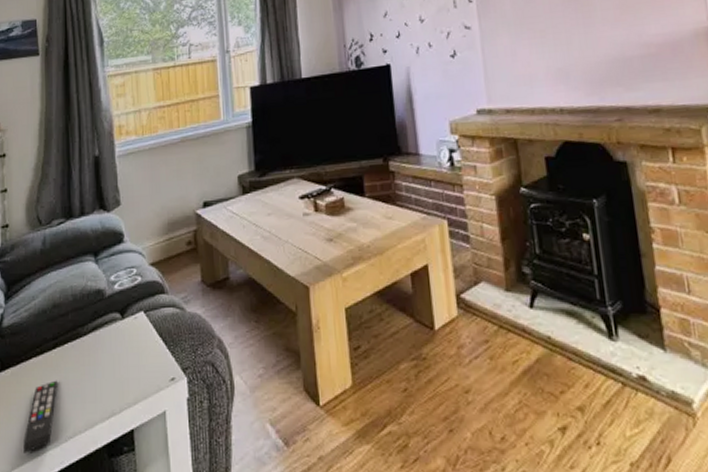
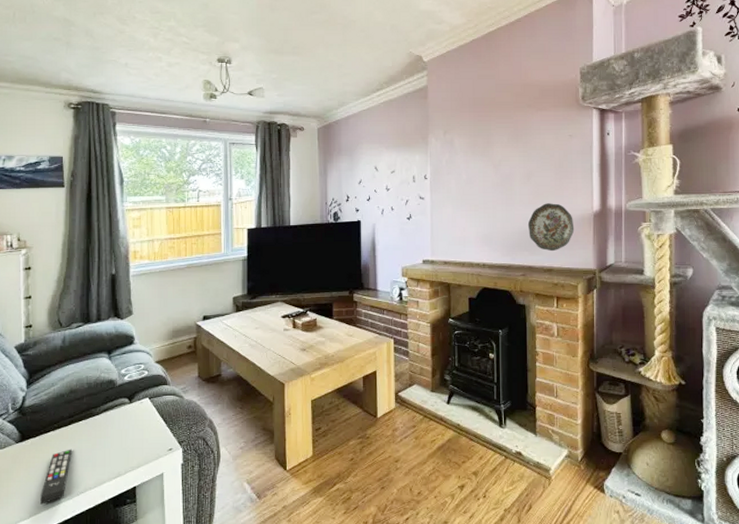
decorative plate: none [617,17,686,84] -> present [527,203,575,252]

